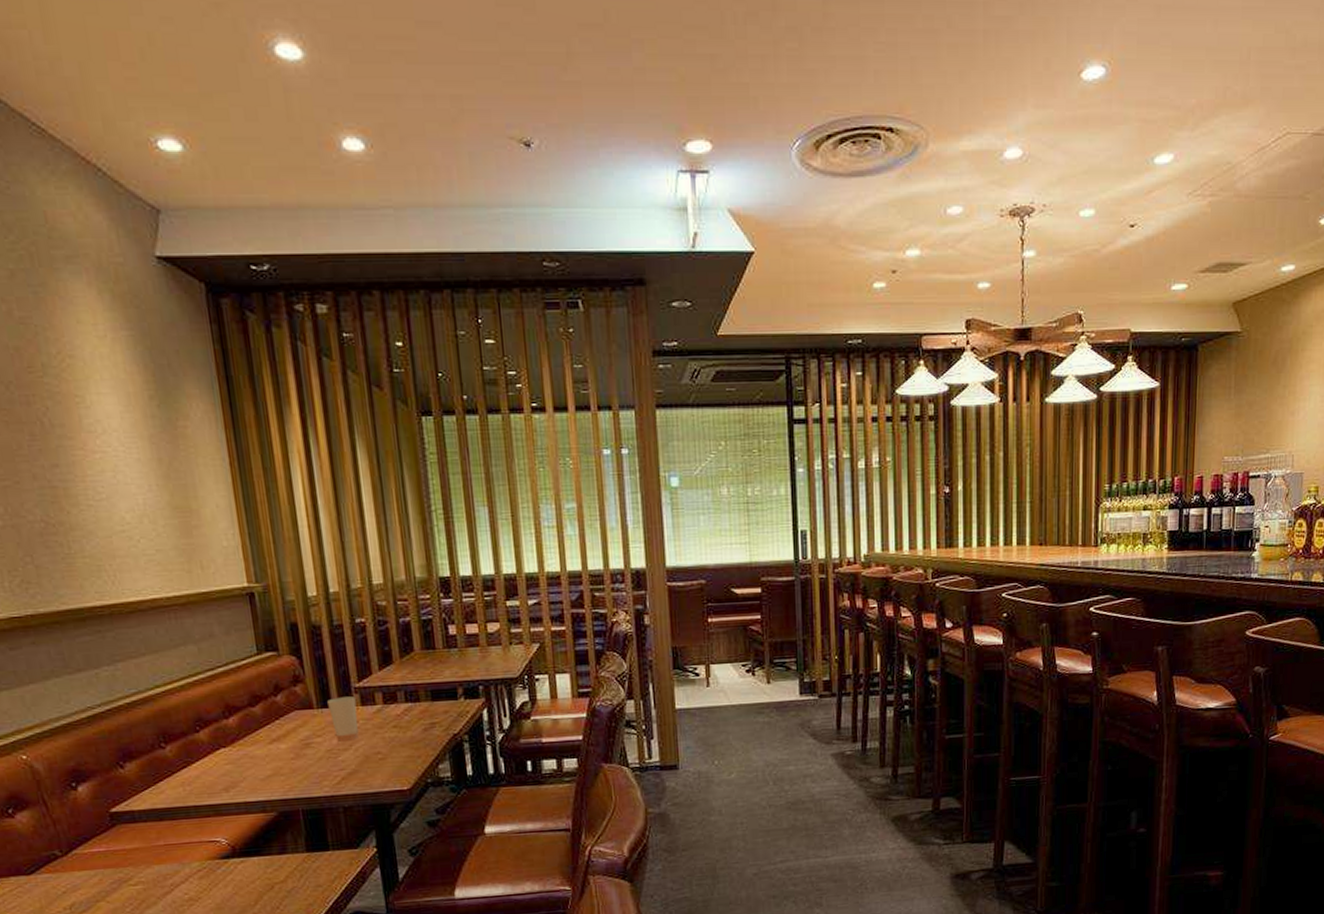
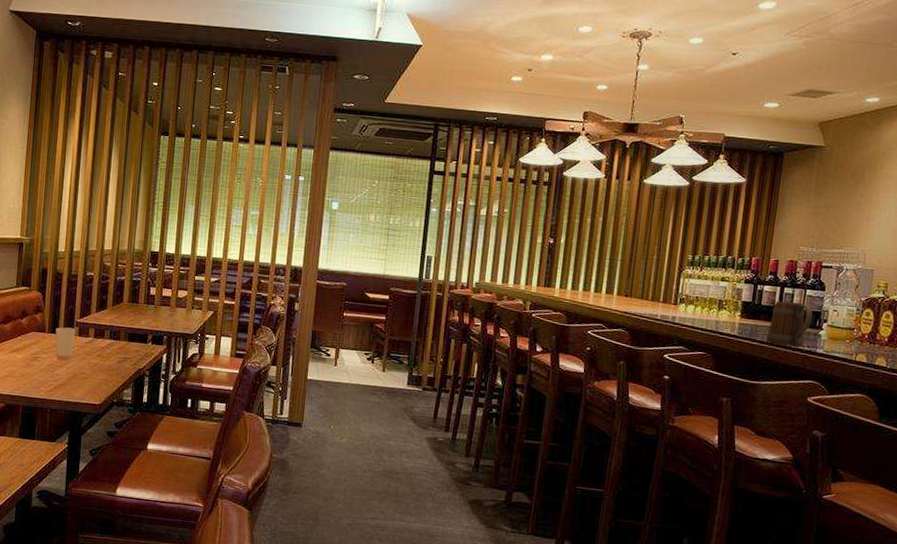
beer mug: none [1198,523,1244,576] -> present [766,301,813,347]

